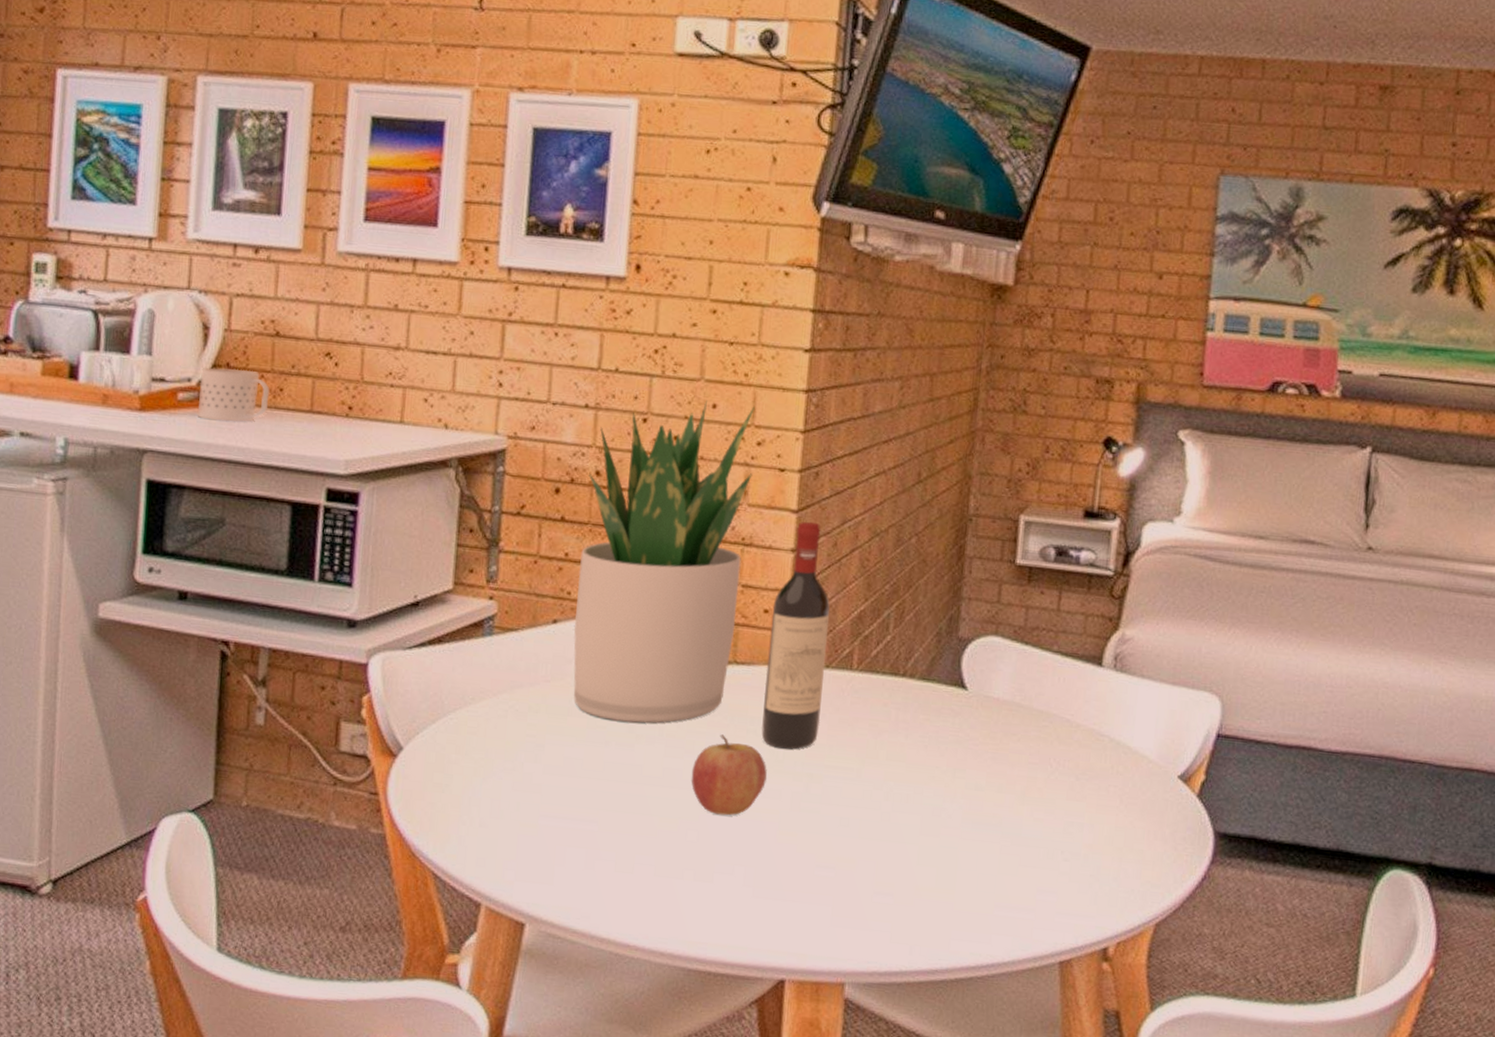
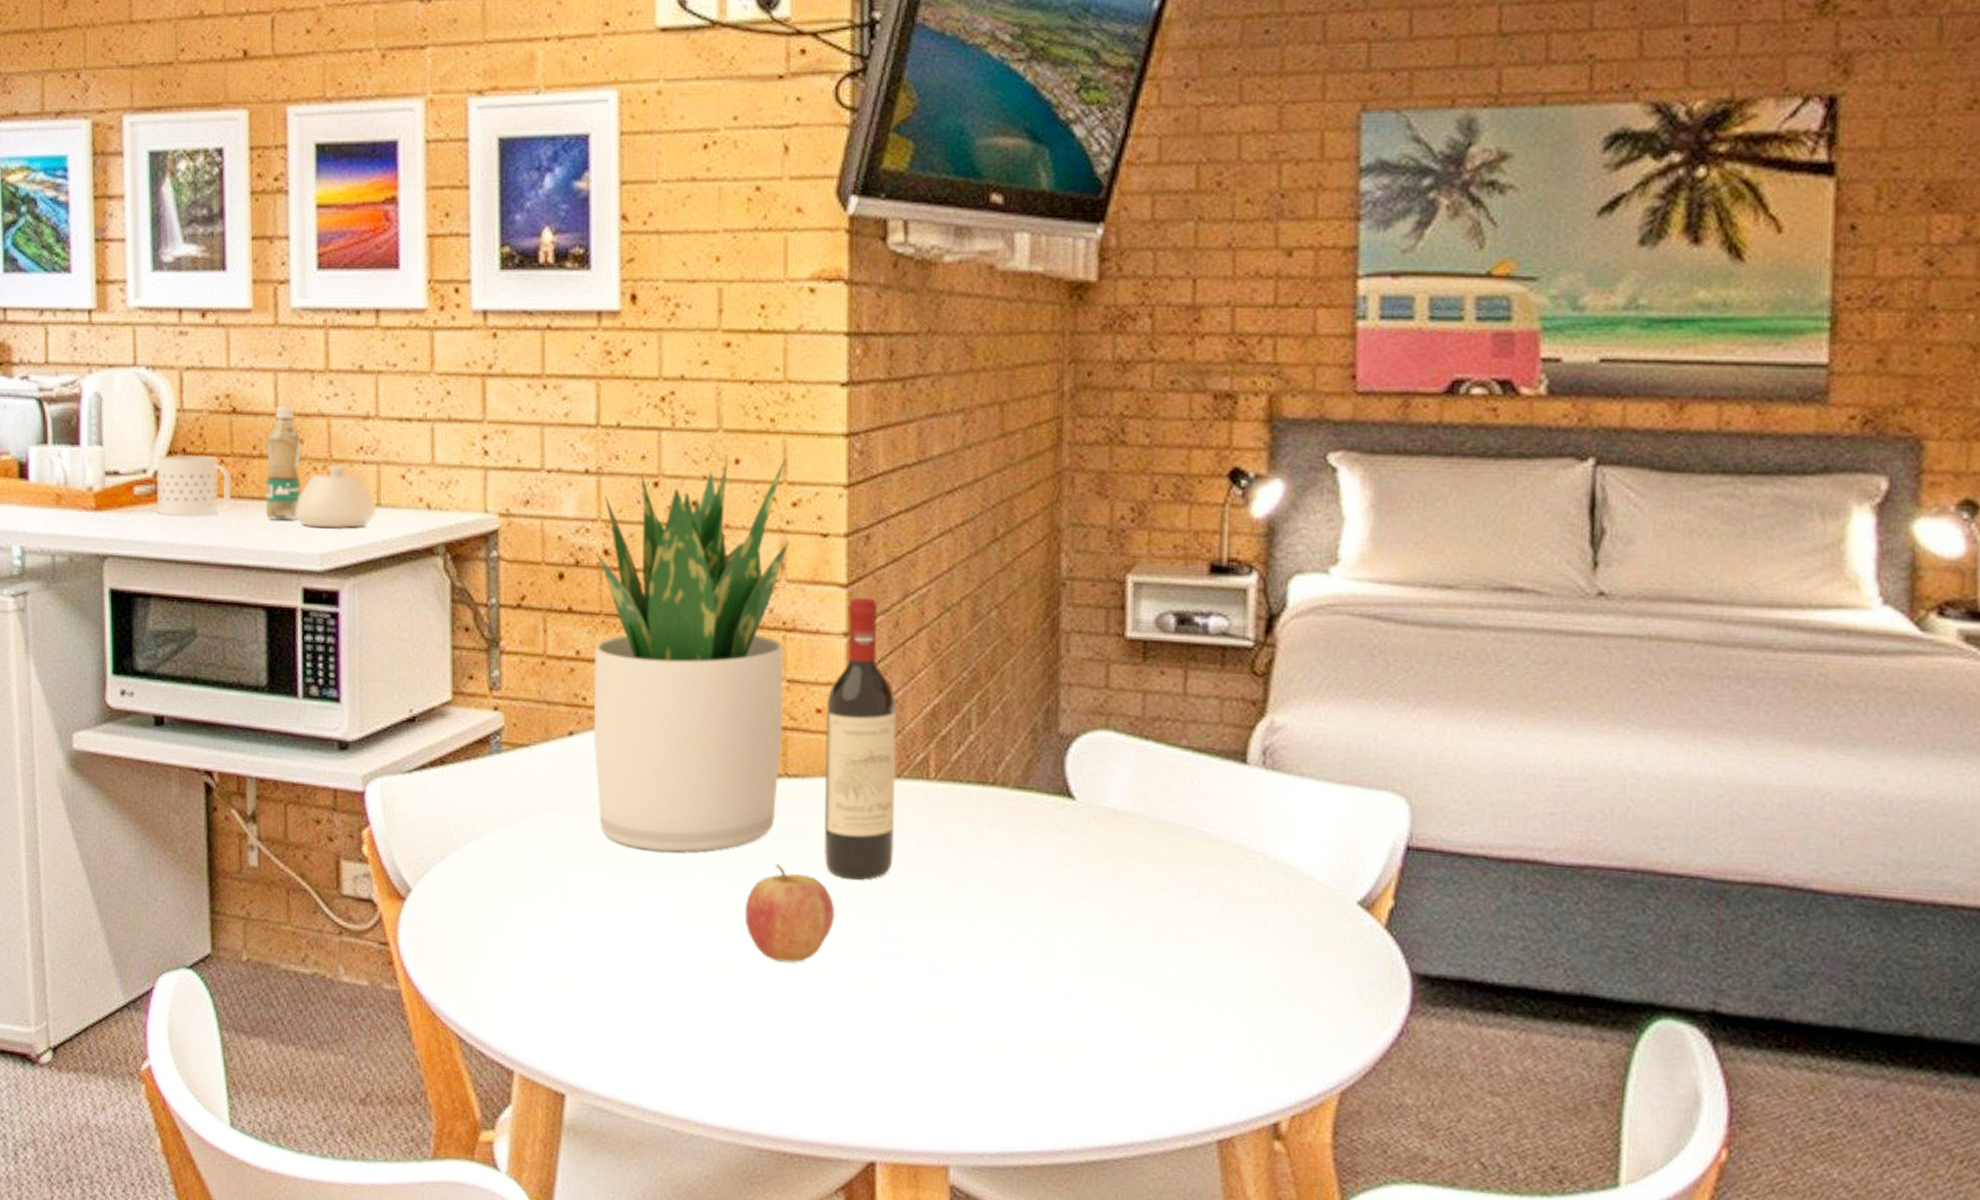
bottle: none [298,332,337,431] -> present [265,405,302,521]
sugar bowl: none [325,386,399,440] -> present [294,465,376,528]

